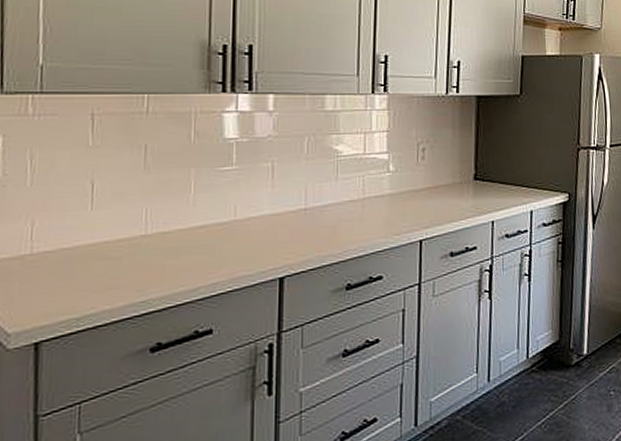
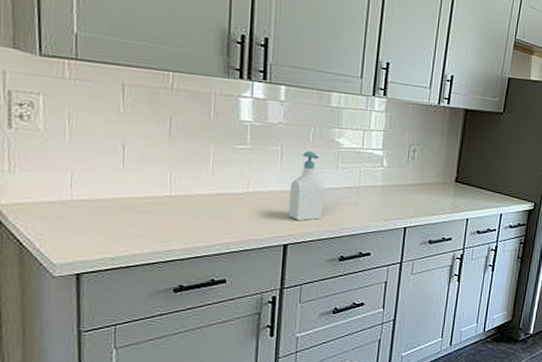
soap bottle: none [283,164,324,248] -> present [288,151,325,221]

